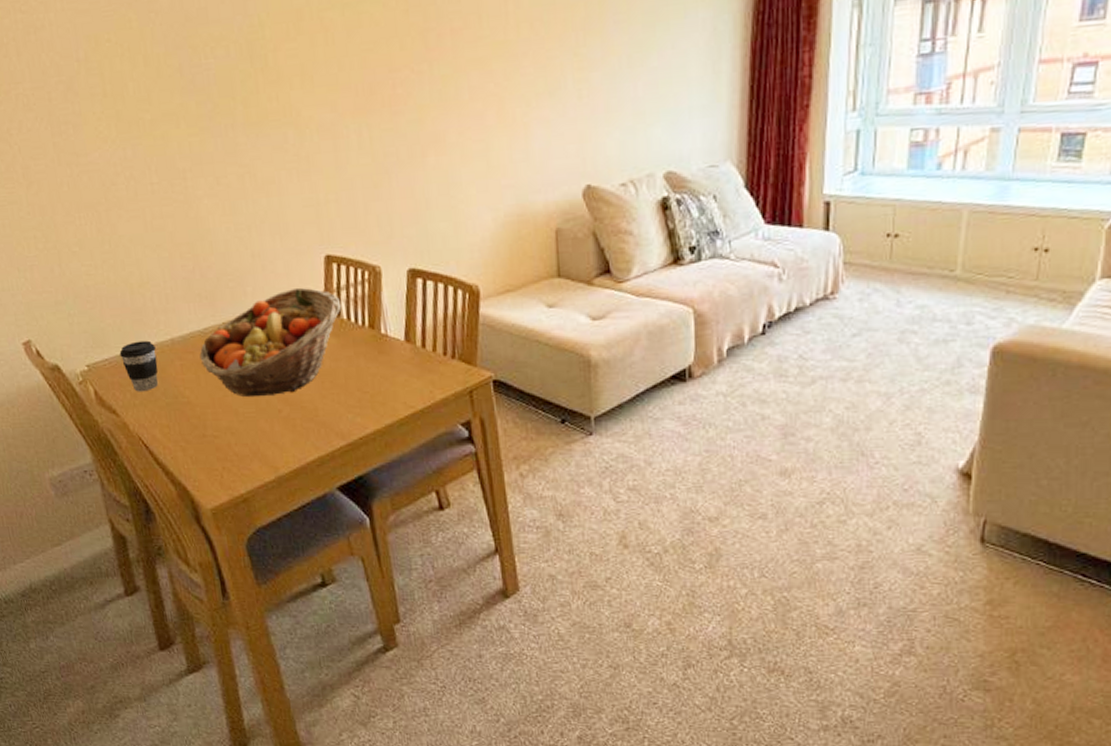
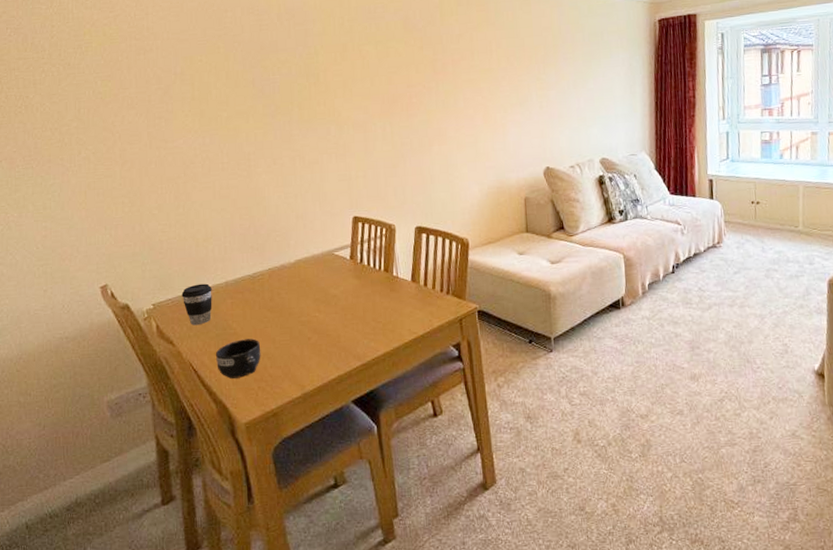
mug: none [167,409,223,456] -> present [215,339,261,379]
fruit basket: present [199,287,342,397] -> none [247,240,364,328]

